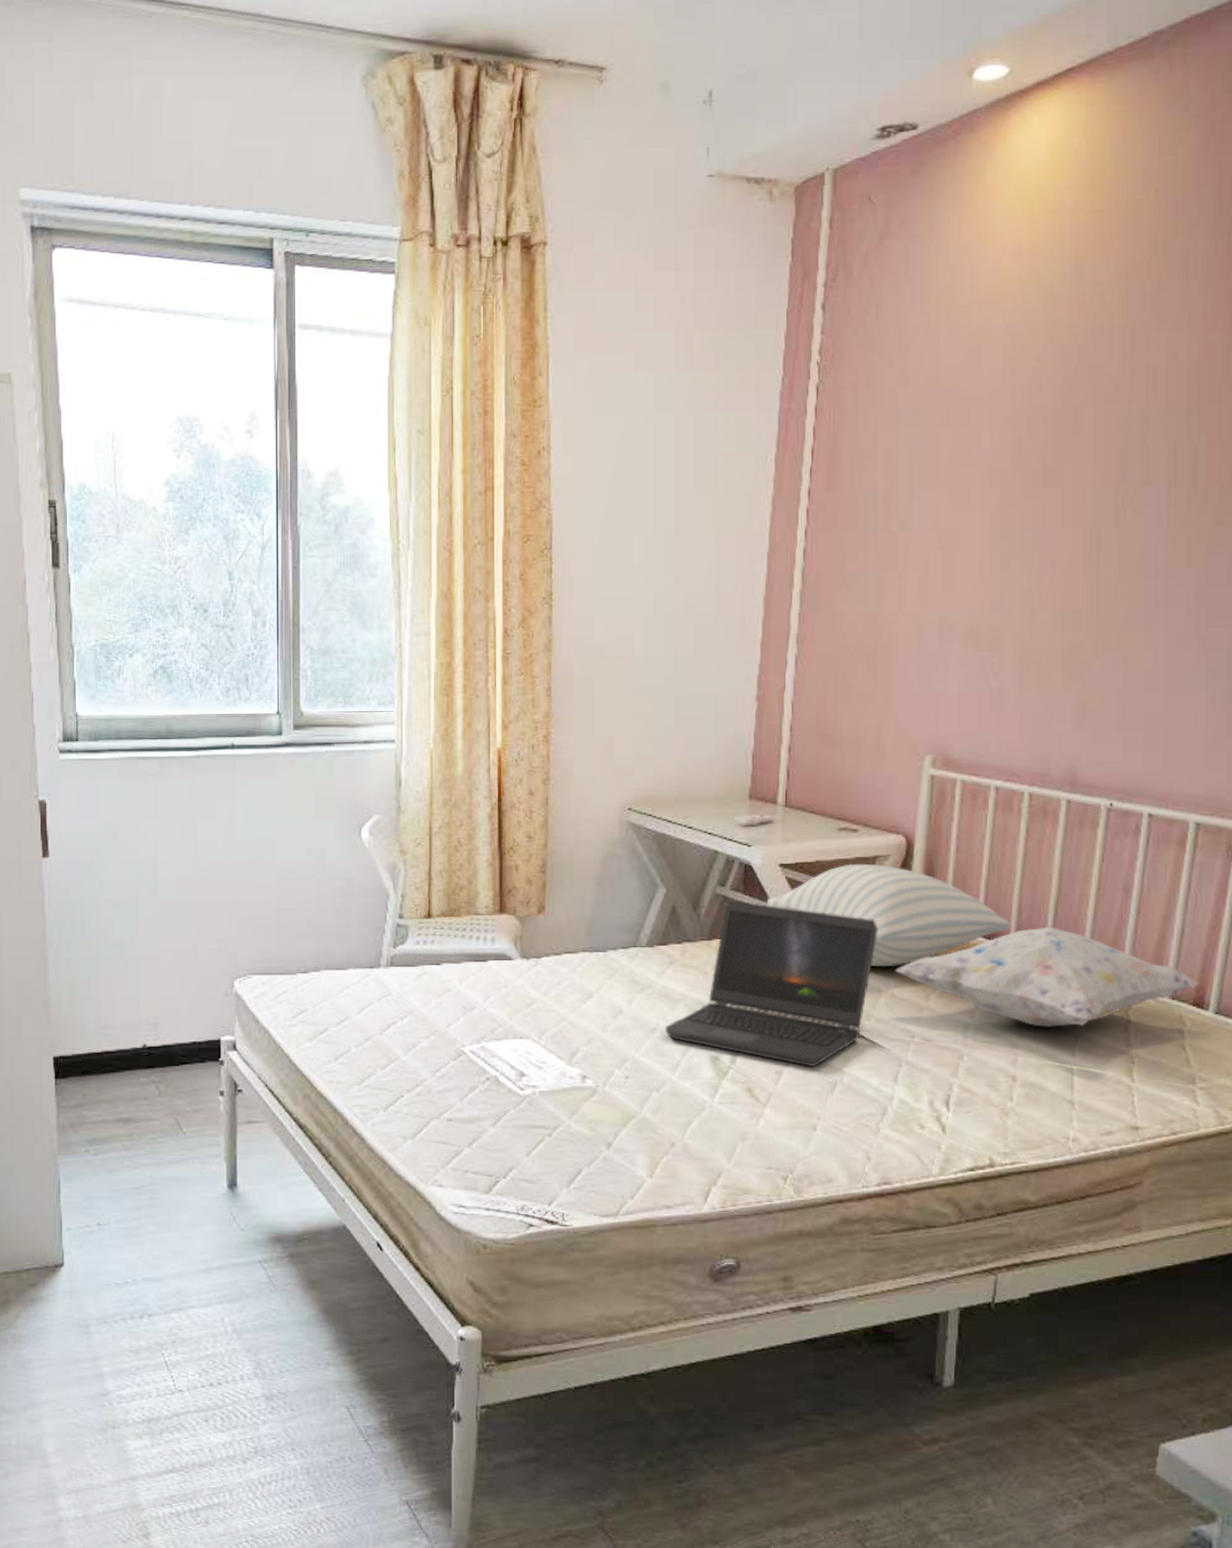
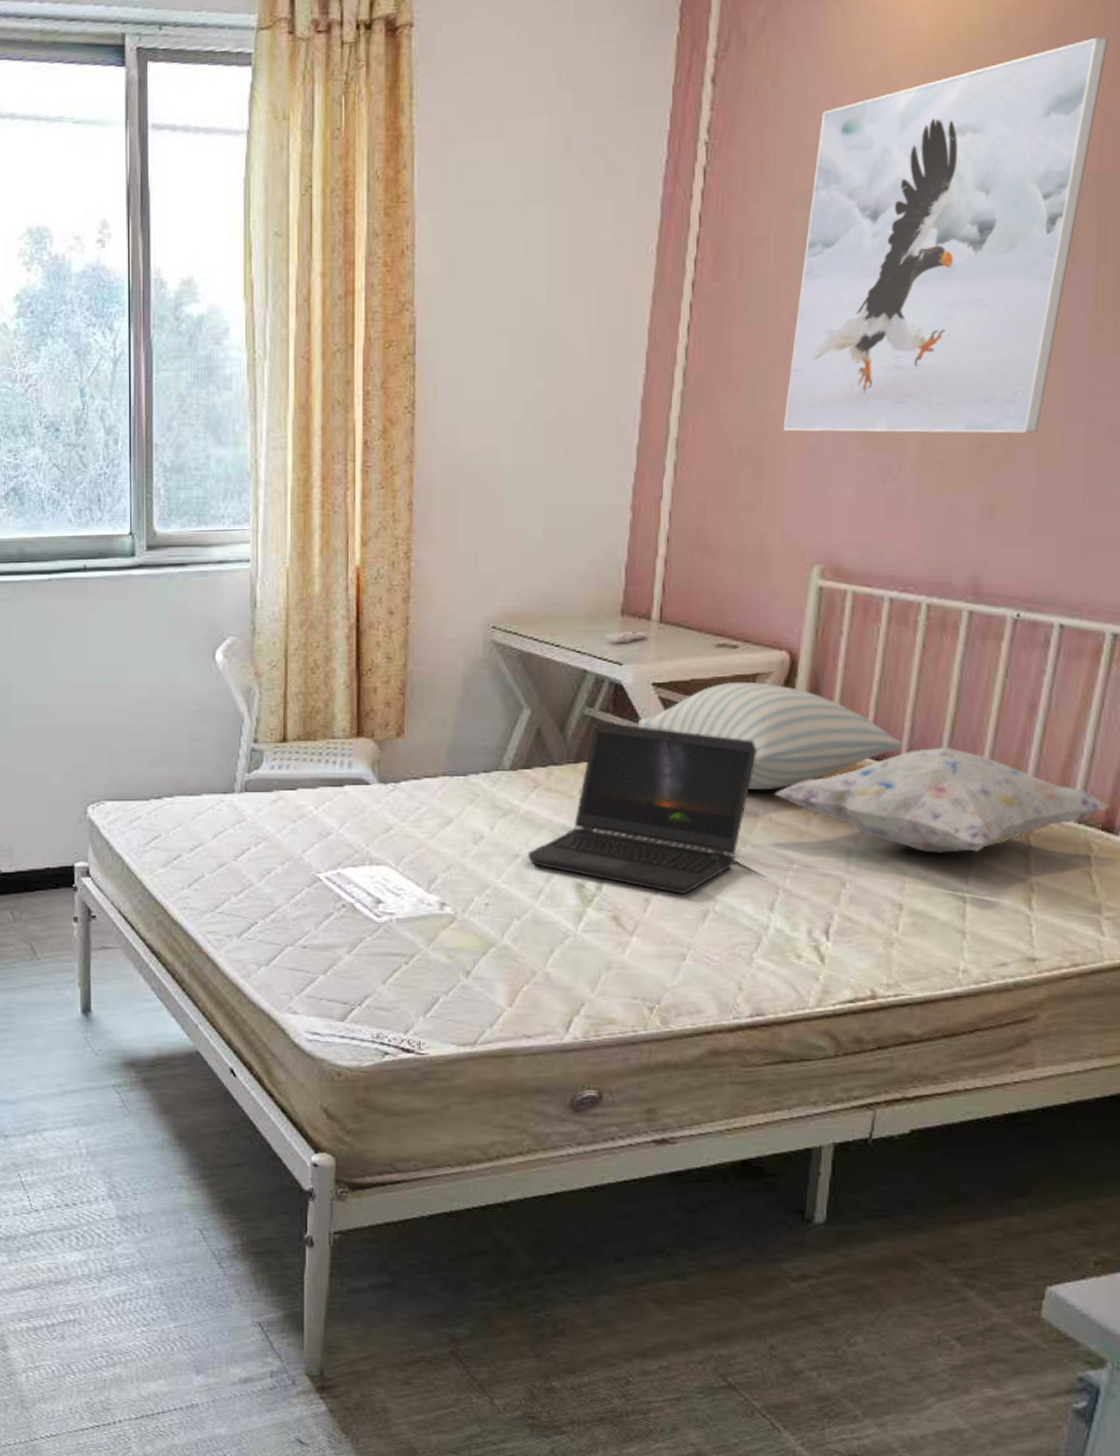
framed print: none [894,284,1171,637] -> present [783,37,1109,434]

